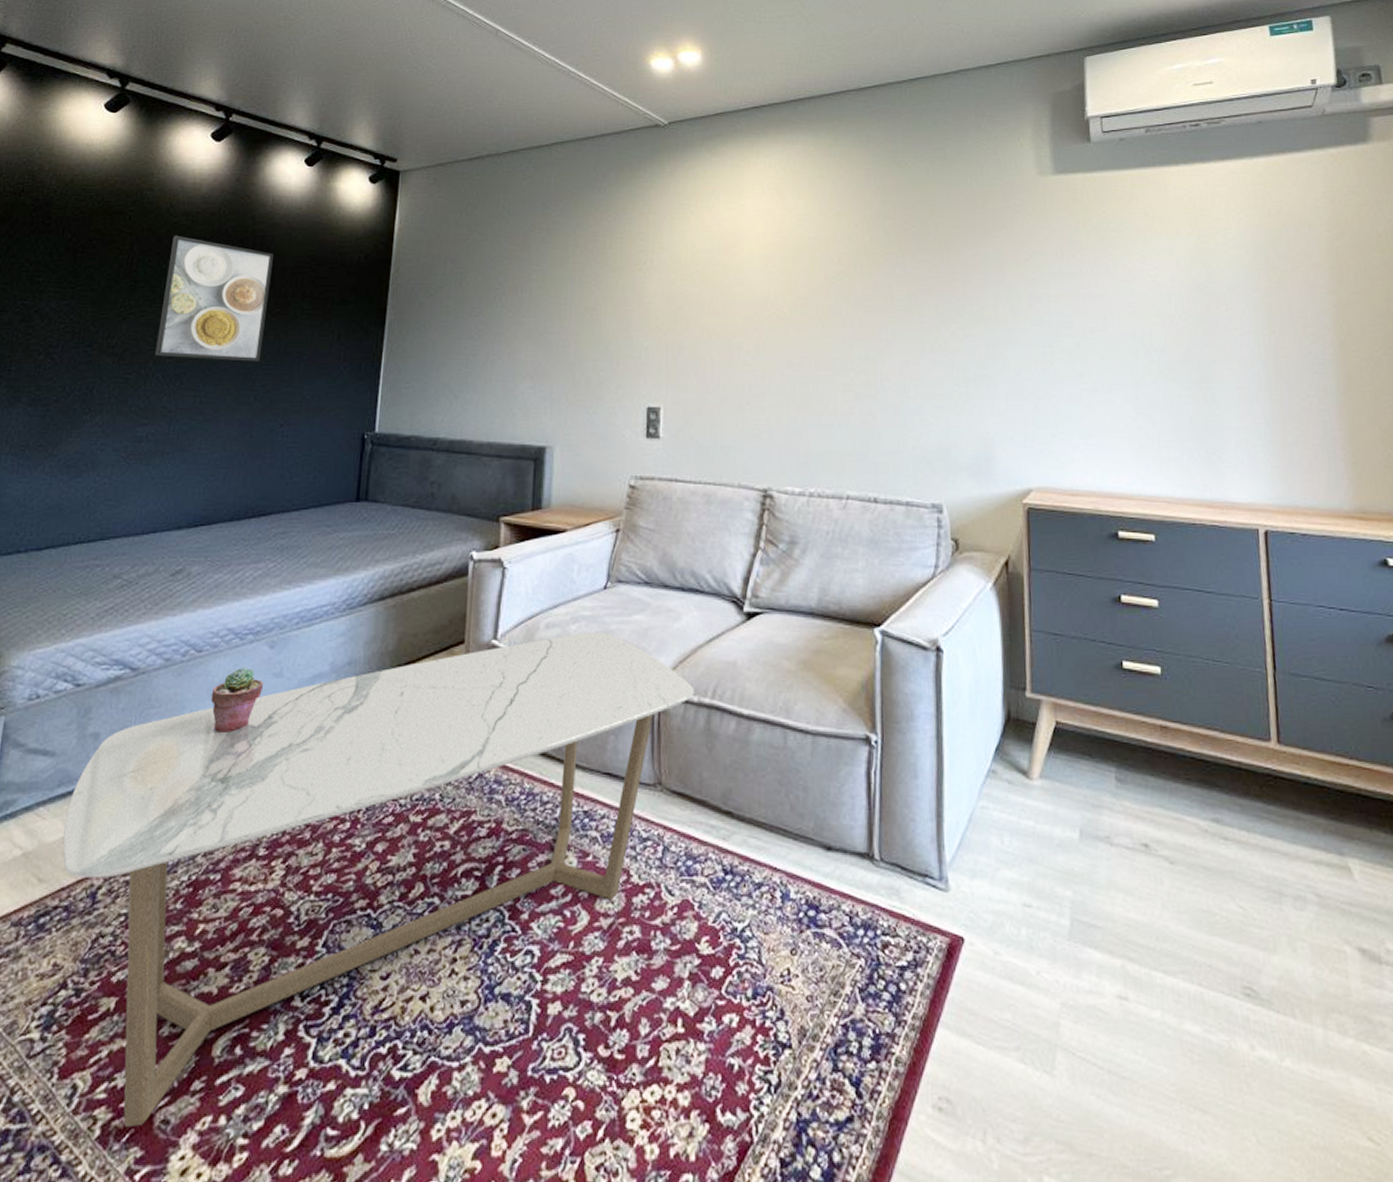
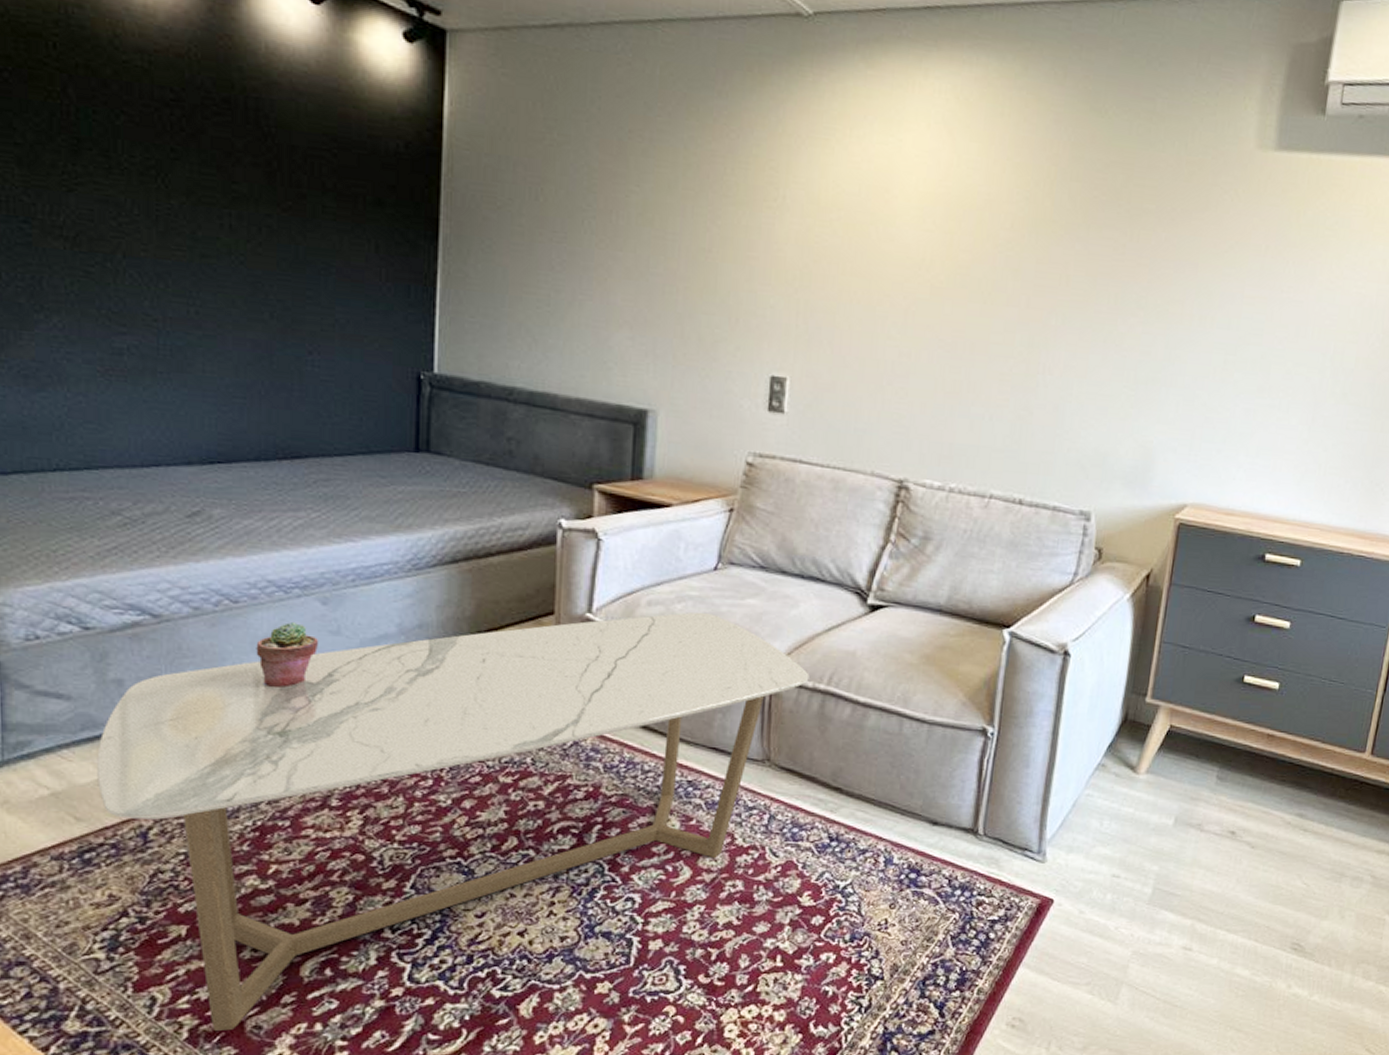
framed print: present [155,236,274,362] -> none [123,81,275,269]

